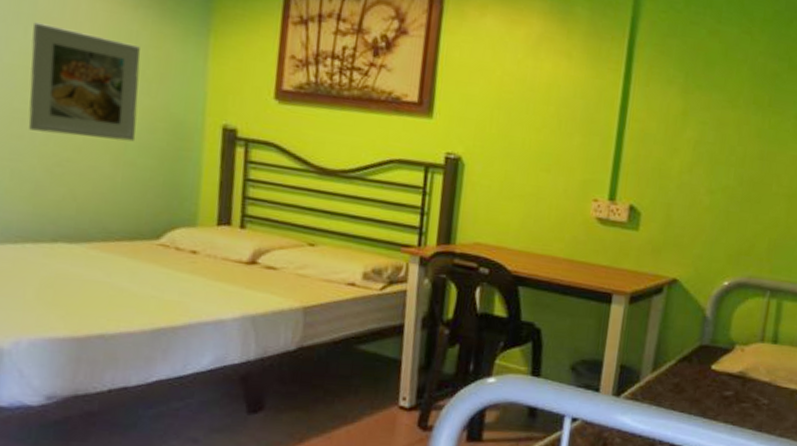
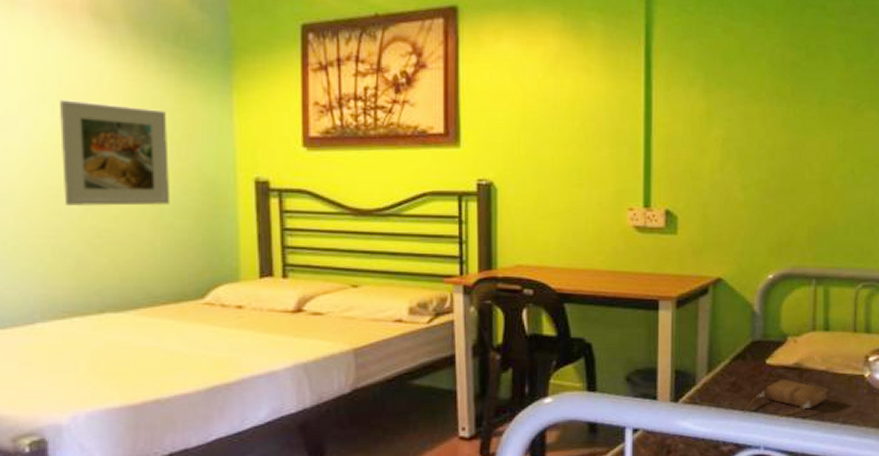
shoulder bag: none [682,385,768,424] -> present [742,378,827,419]

